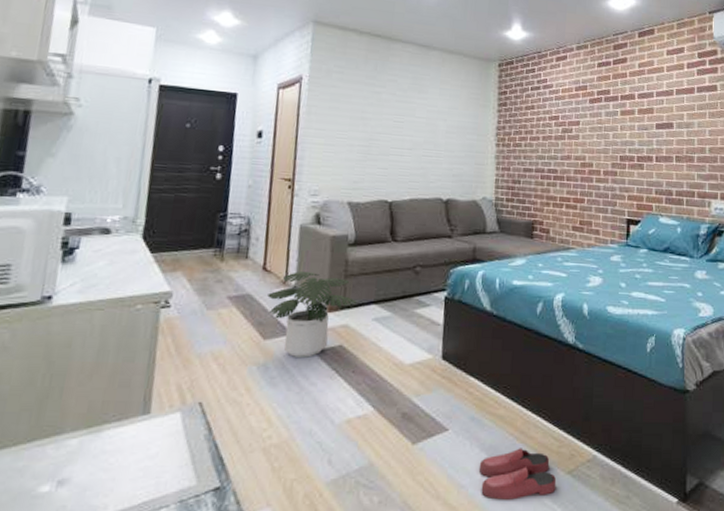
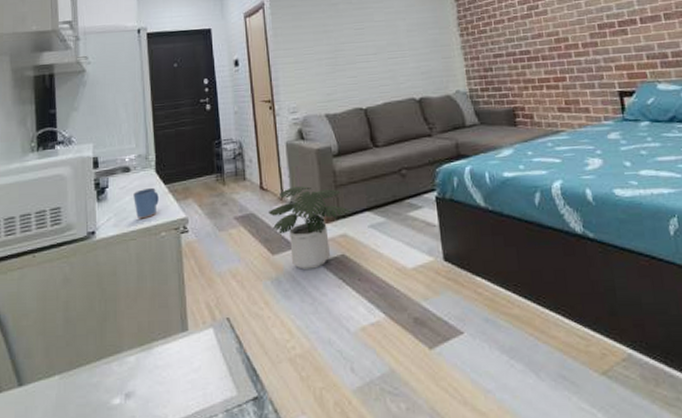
mug: none [108,254,141,288] -> present [133,187,159,219]
slippers: present [478,448,557,500] -> none [502,348,592,405]

